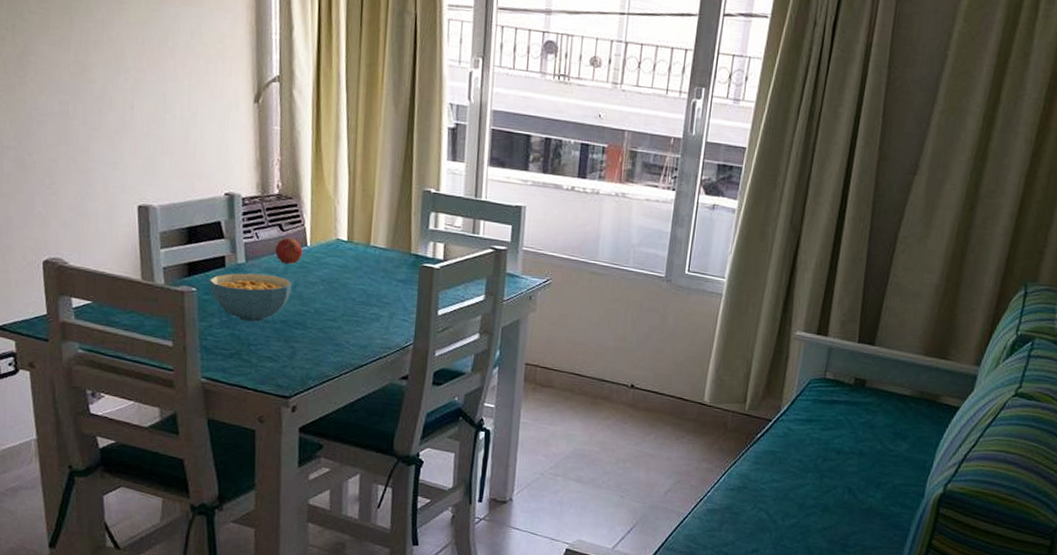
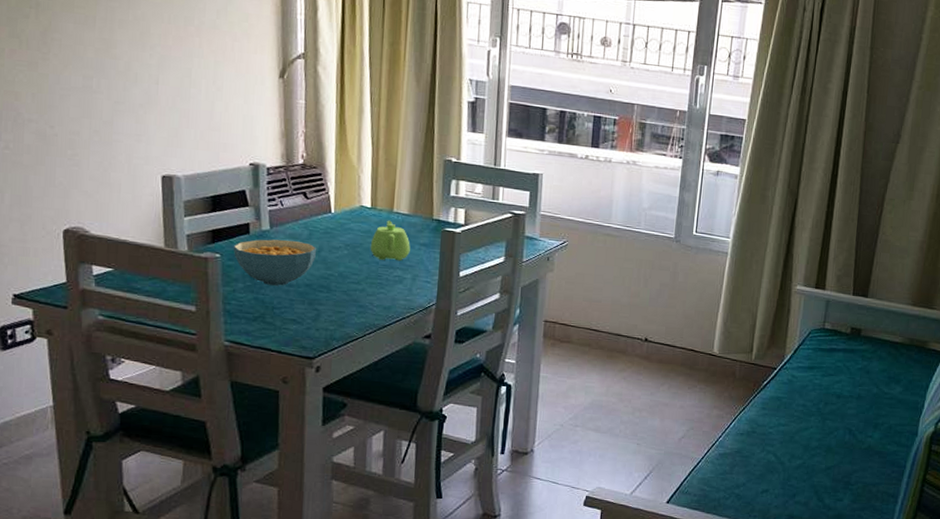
fruit: present [275,237,303,265] -> none [300,205,327,231]
teapot: none [346,254,388,298] -> present [370,220,410,261]

